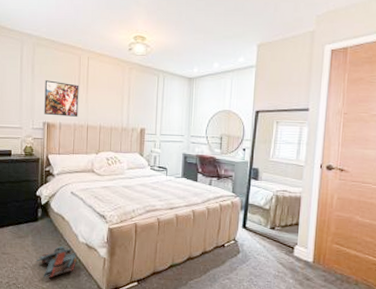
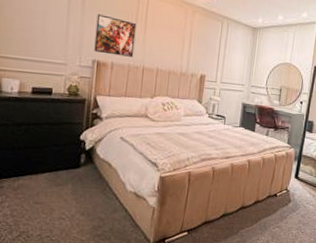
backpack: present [36,246,77,278] -> none [76,195,124,230]

